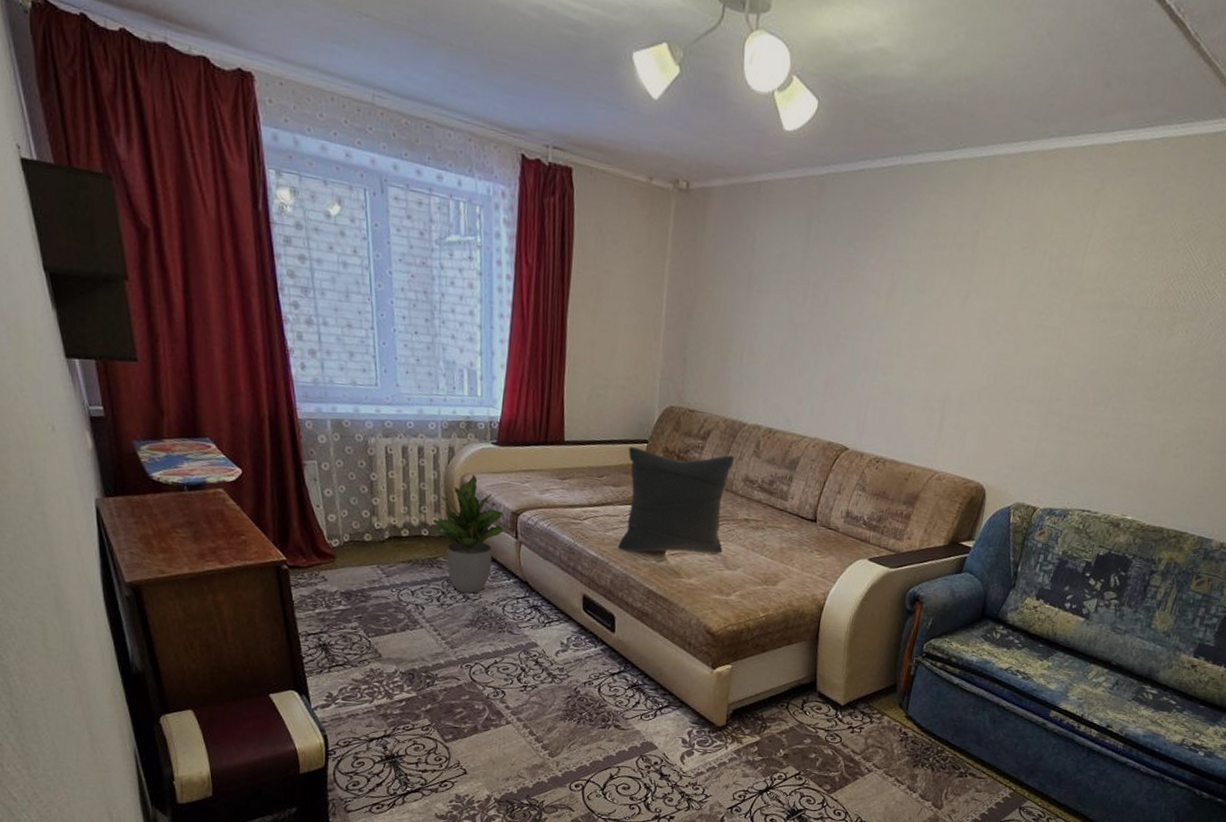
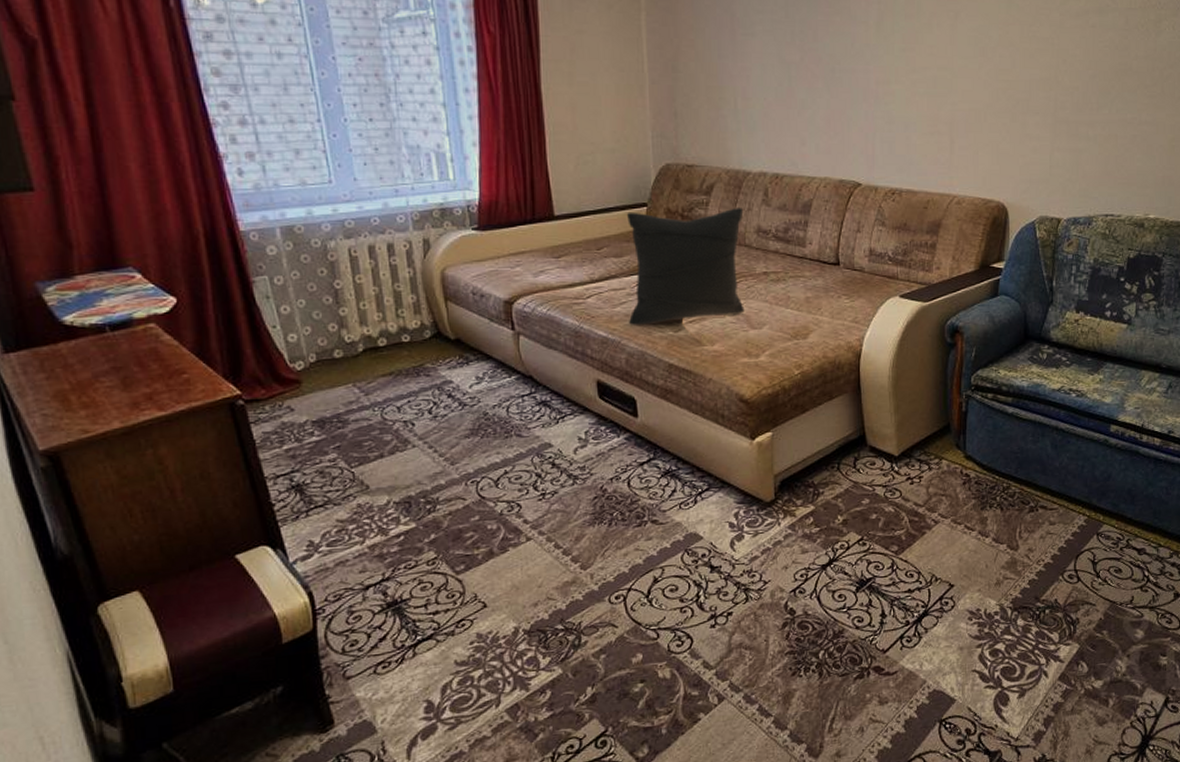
potted plant: present [428,475,505,593] -> none [408,266,499,399]

